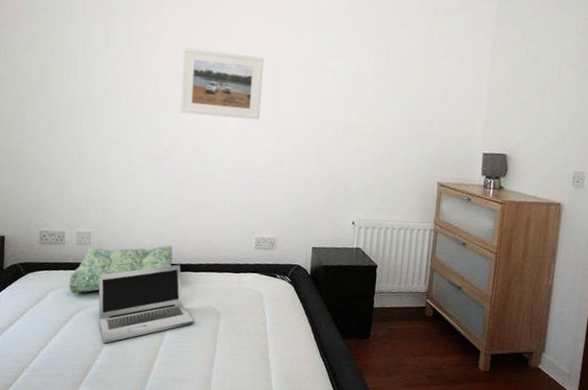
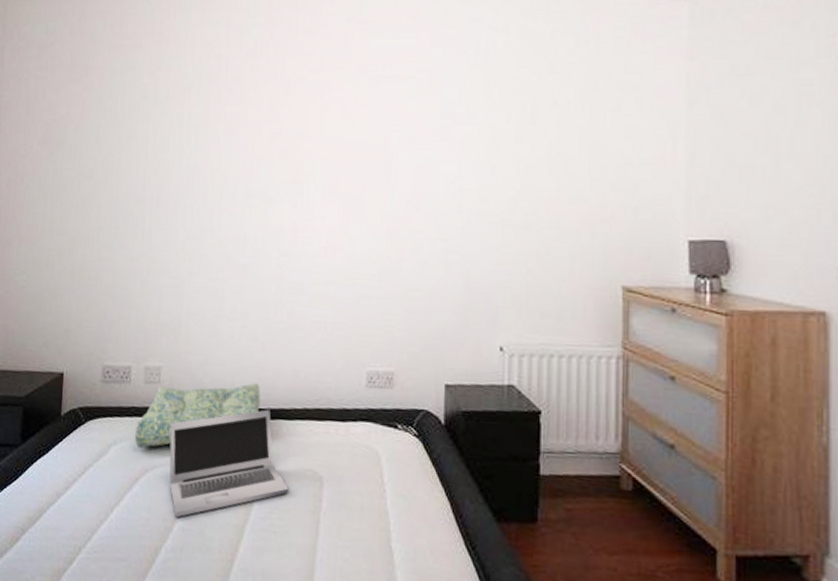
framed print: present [180,47,264,120] -> none [266,127,368,212]

